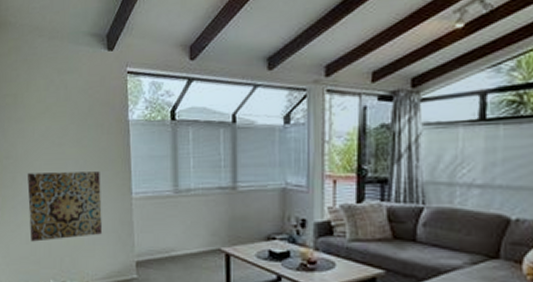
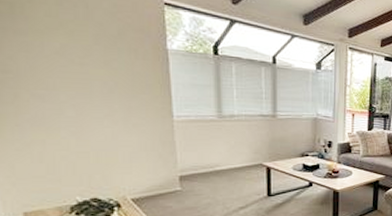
wall art: present [27,171,103,242] -> none [37,90,141,160]

